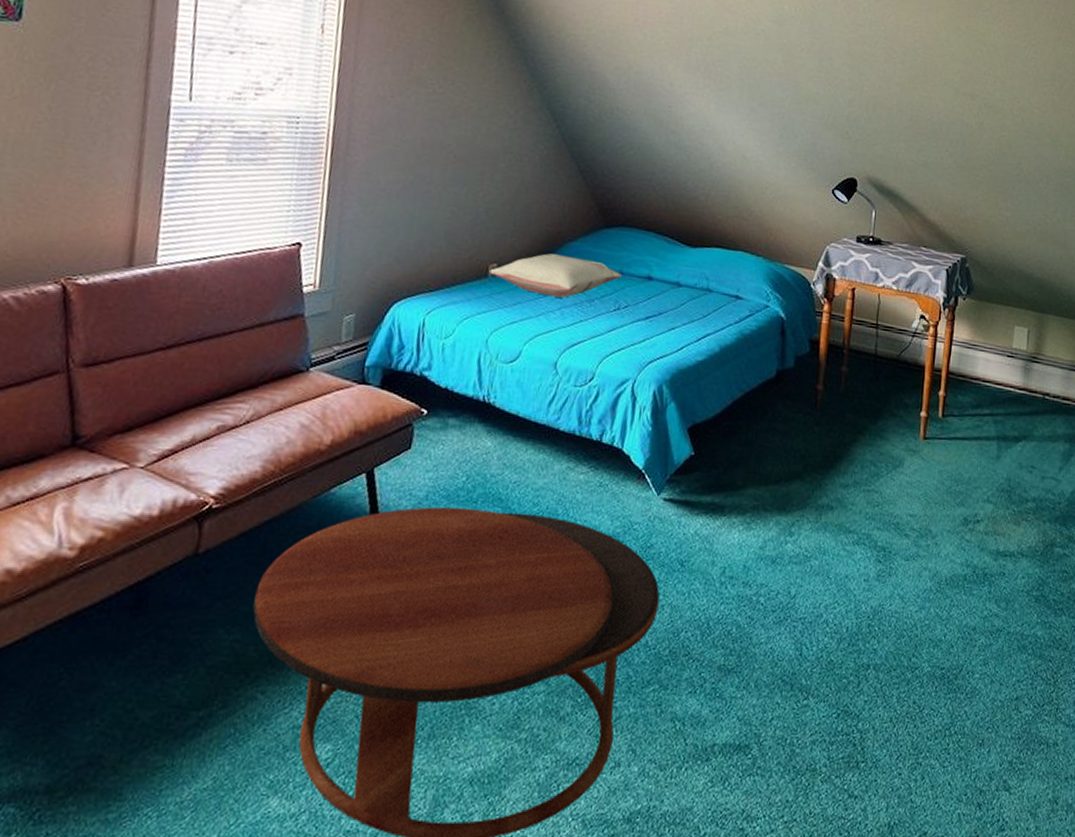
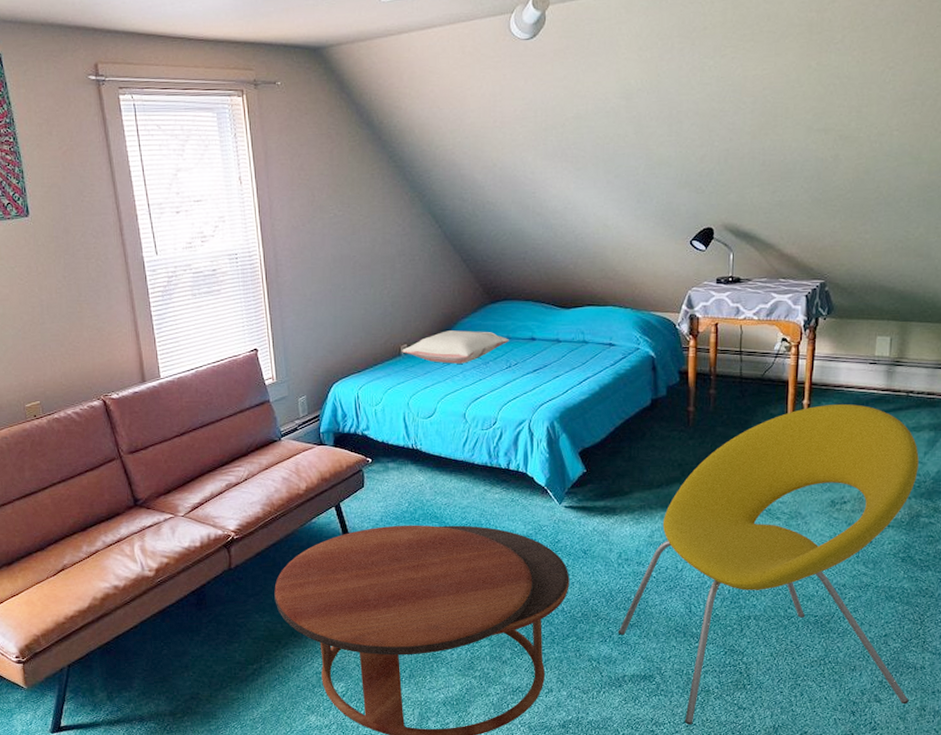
chair: none [711,399,1054,821] -> present [617,404,919,725]

